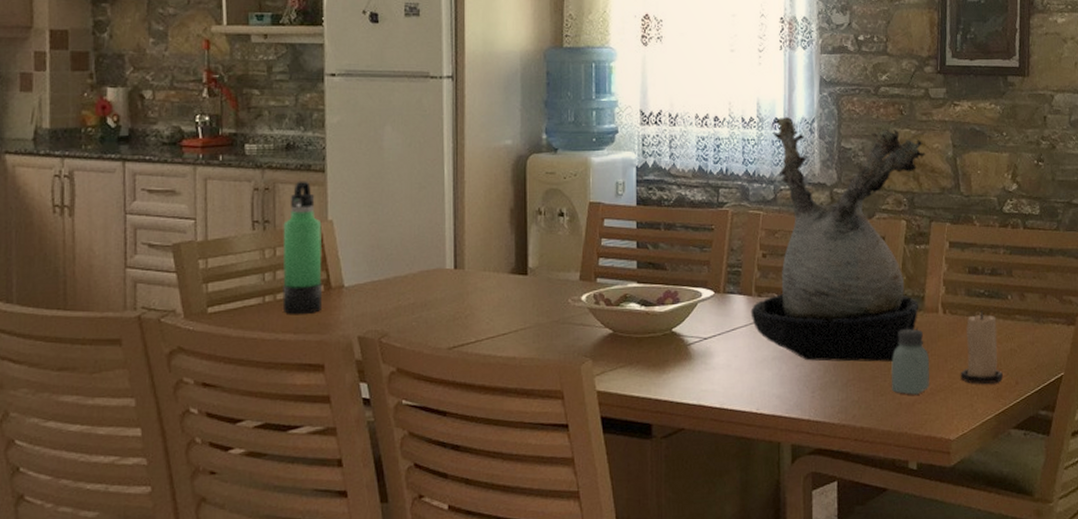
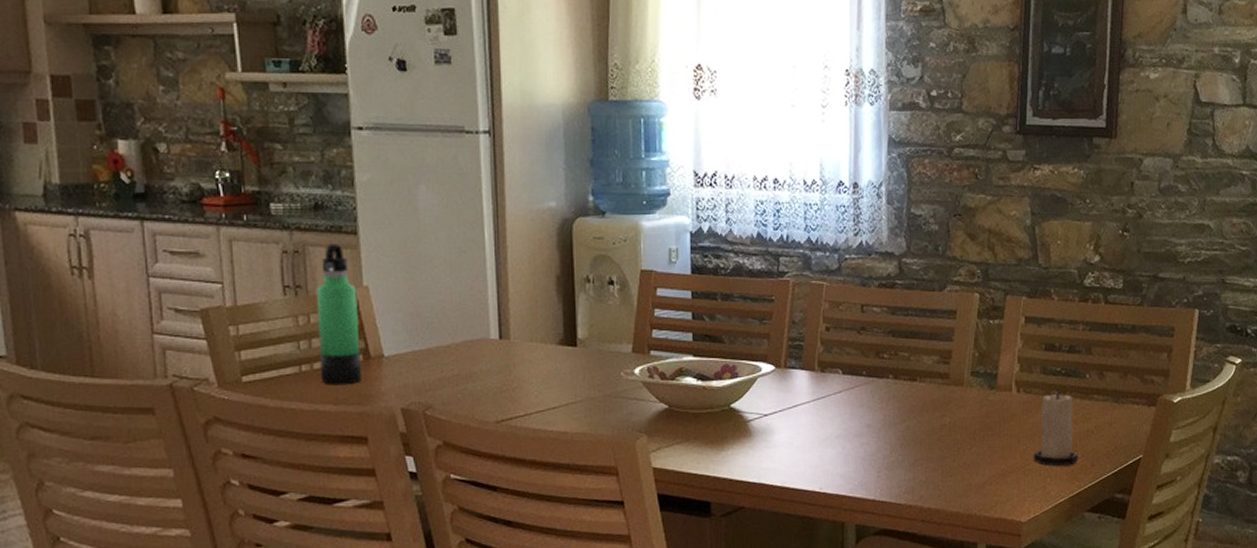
plant: present [750,116,926,363] -> none [813,179,1002,443]
saltshaker: present [891,329,930,395] -> none [960,408,1002,476]

